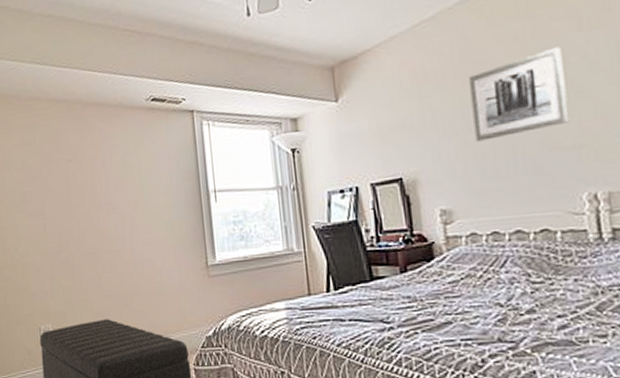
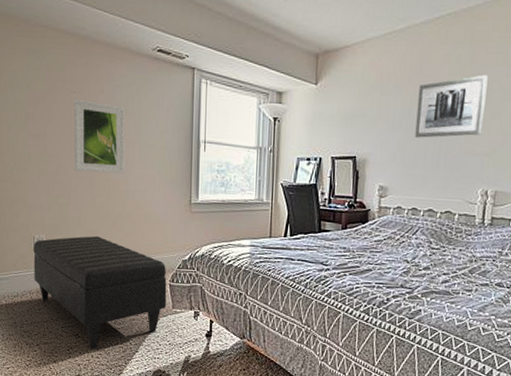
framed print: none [69,167,129,247] -> present [73,99,125,174]

